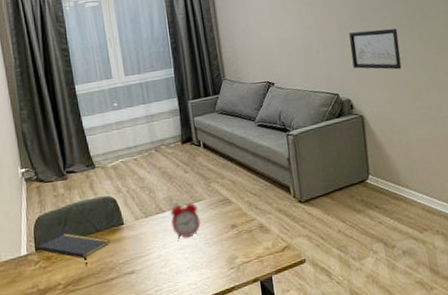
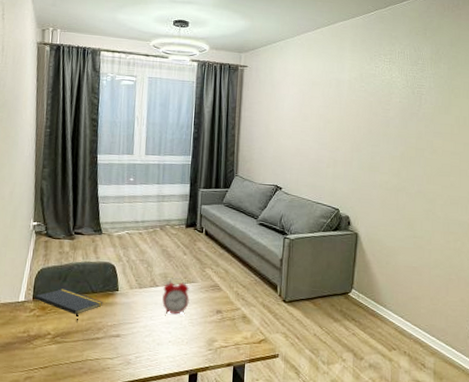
wall art: present [349,28,402,70] -> none [358,155,405,197]

